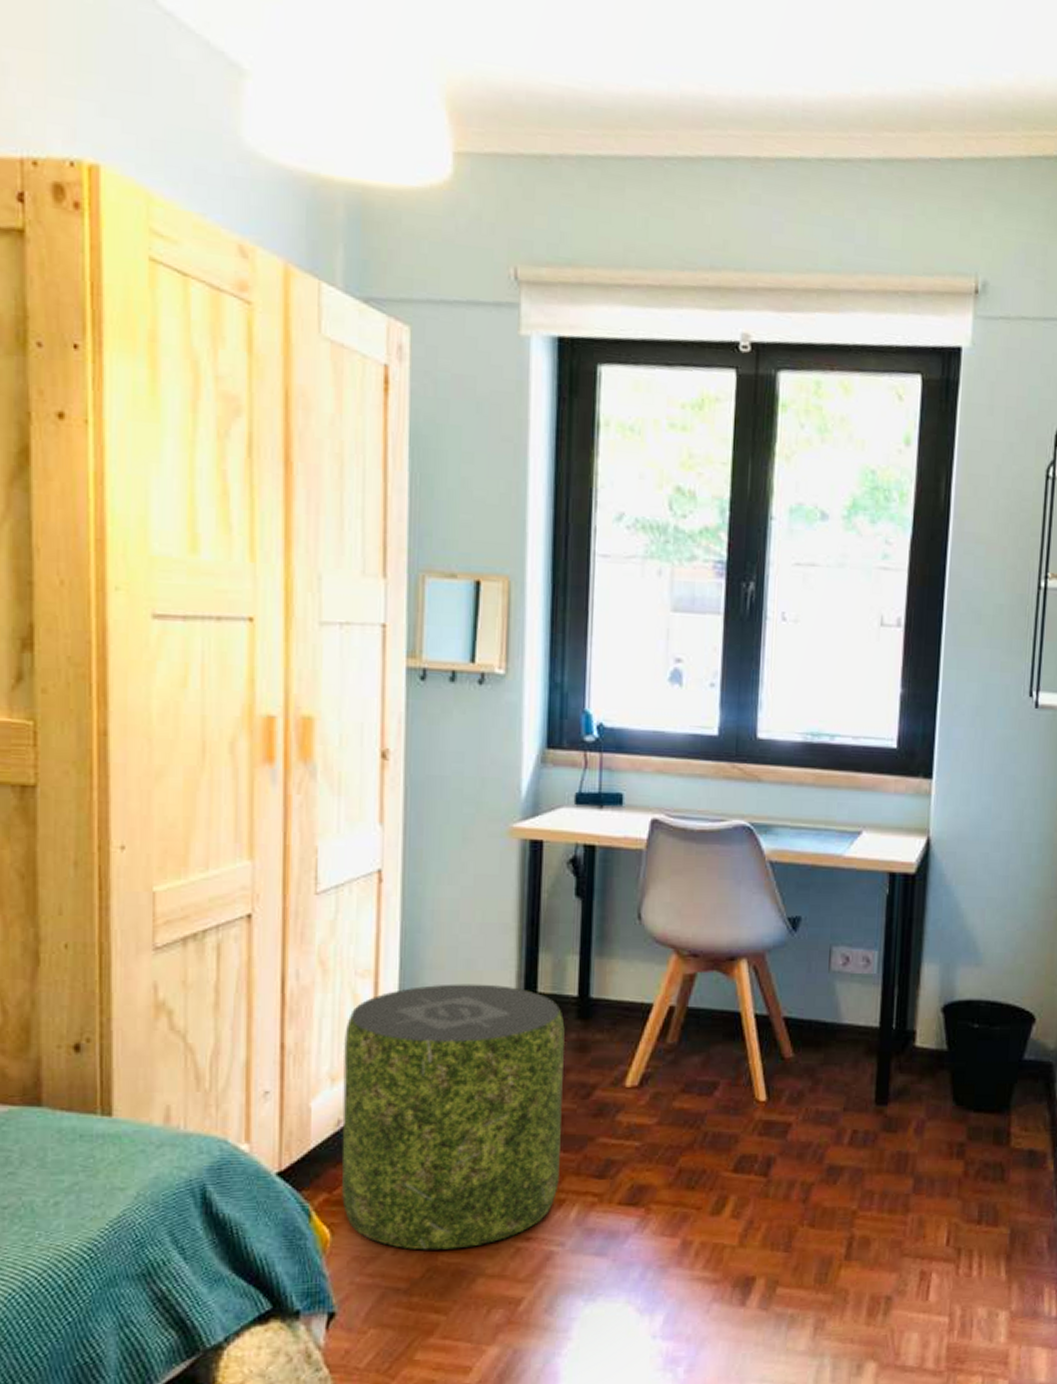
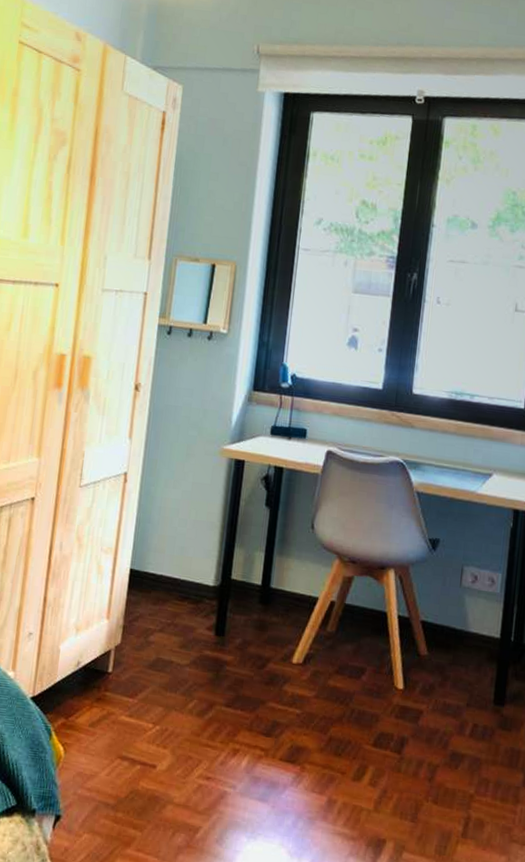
pouf: present [341,984,565,1250] -> none [74,564,250,778]

